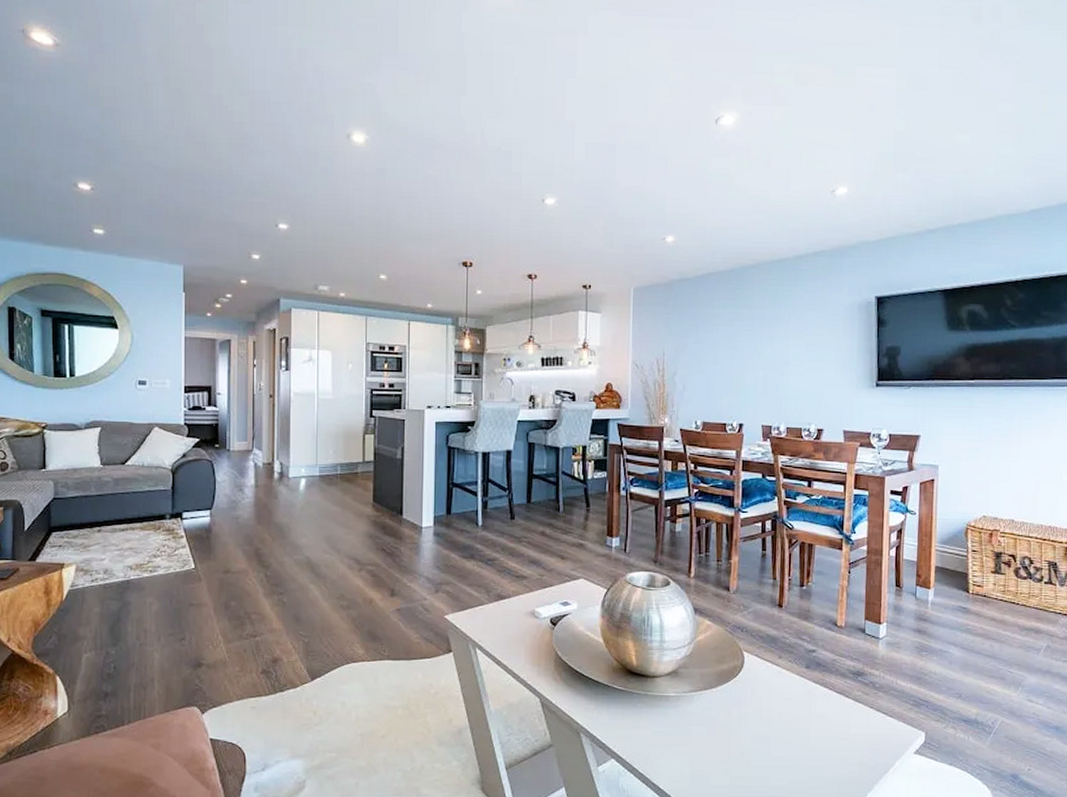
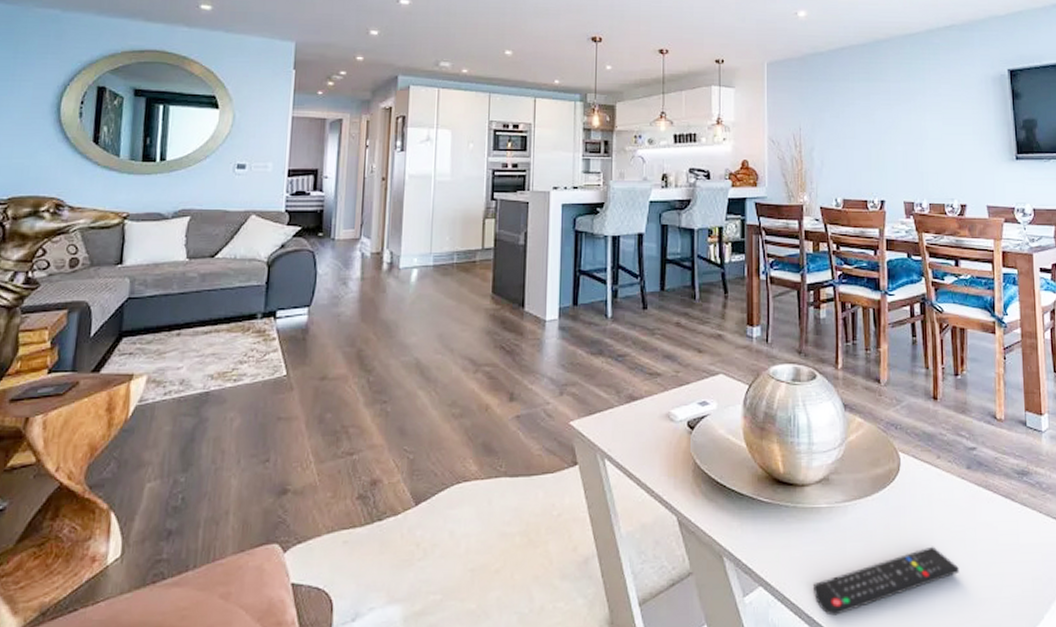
remote control: none [660,732,792,785] -> present [814,546,959,616]

